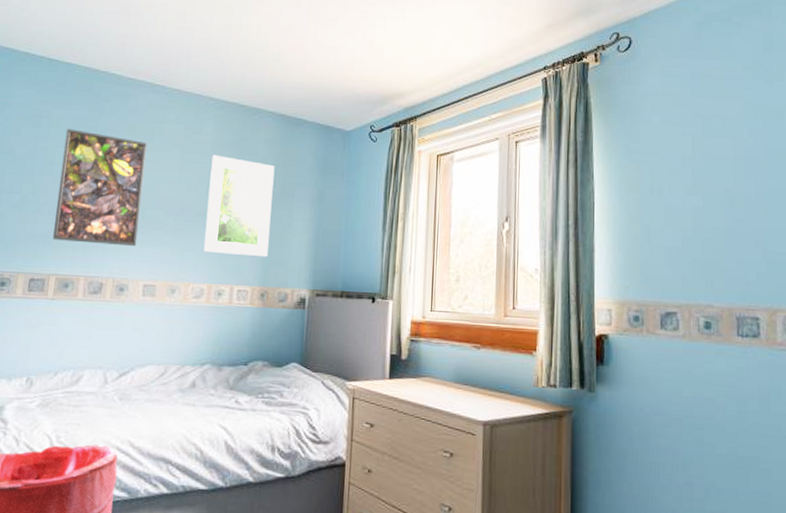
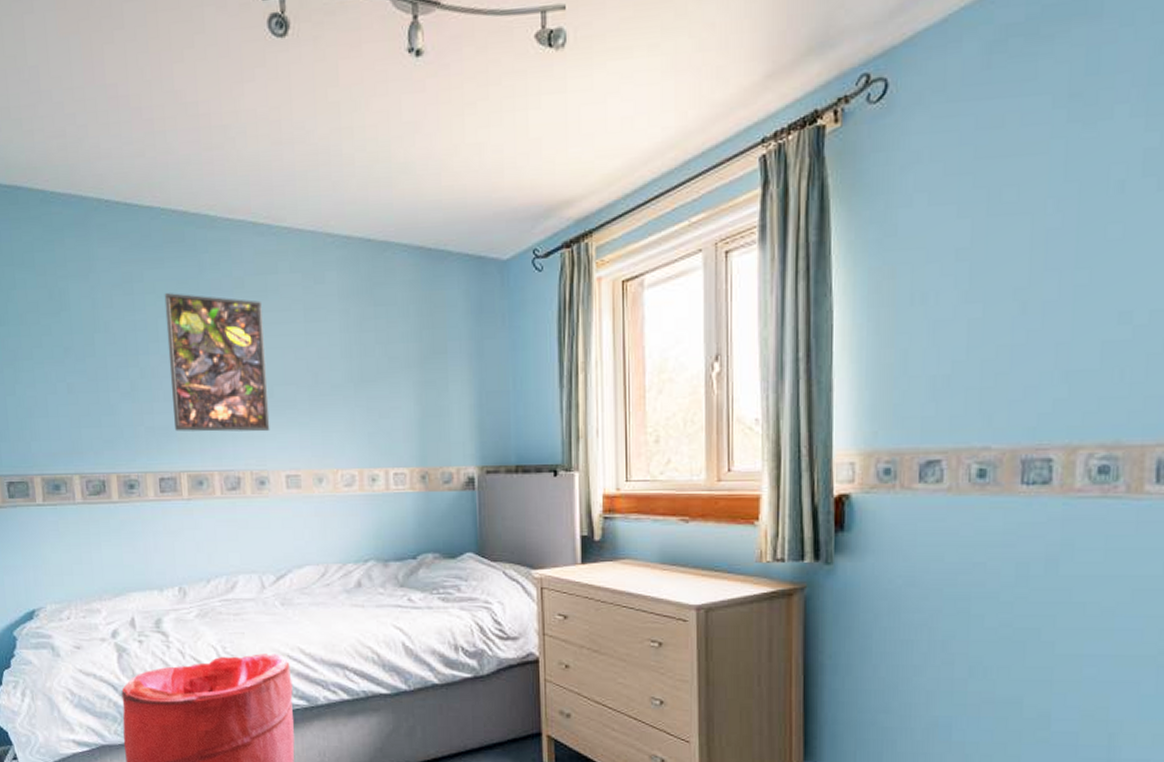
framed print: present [203,155,275,258] -> none [341,308,425,432]

